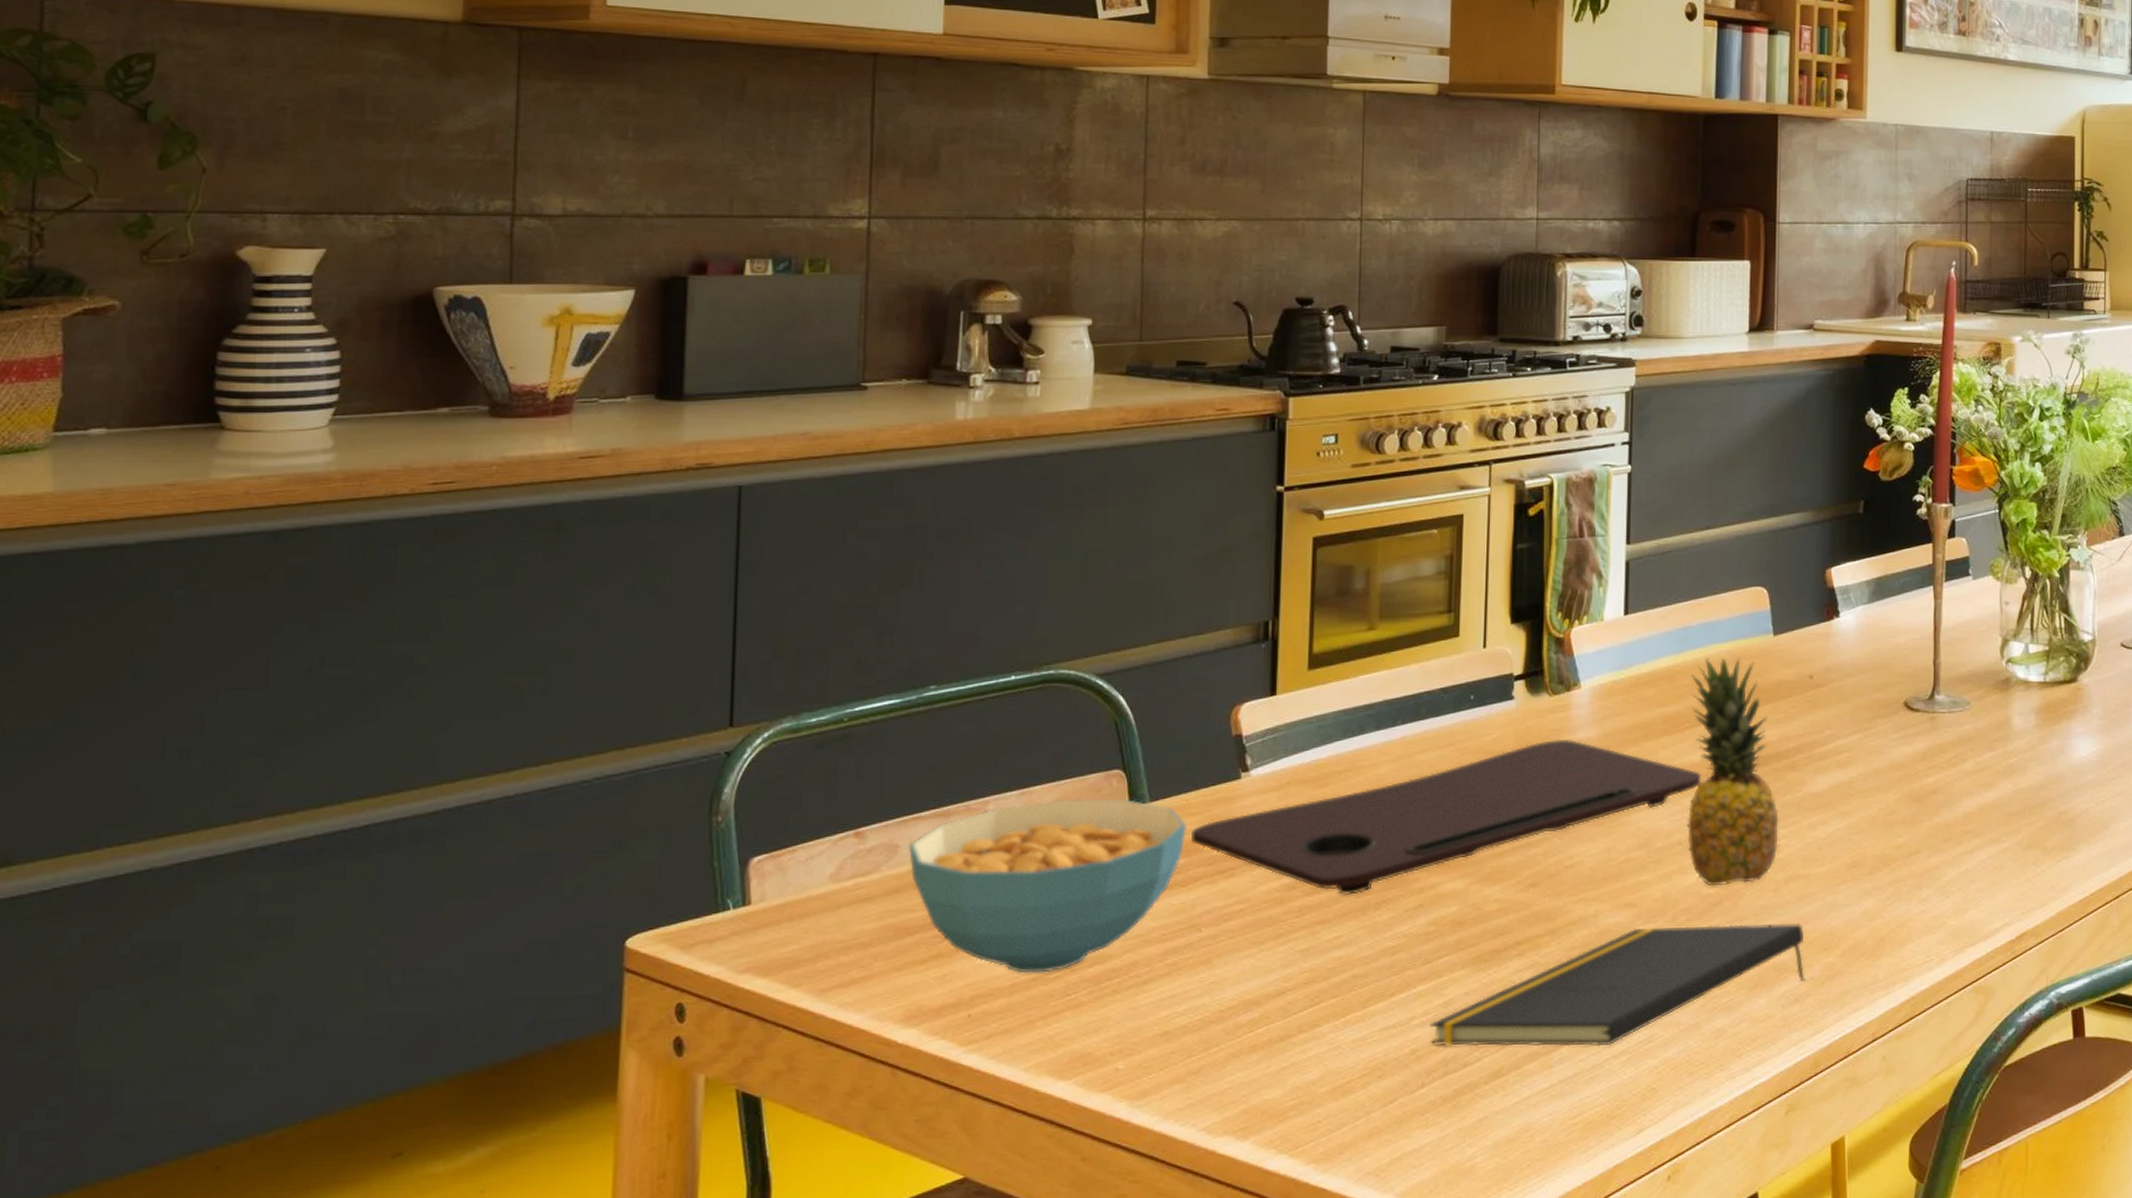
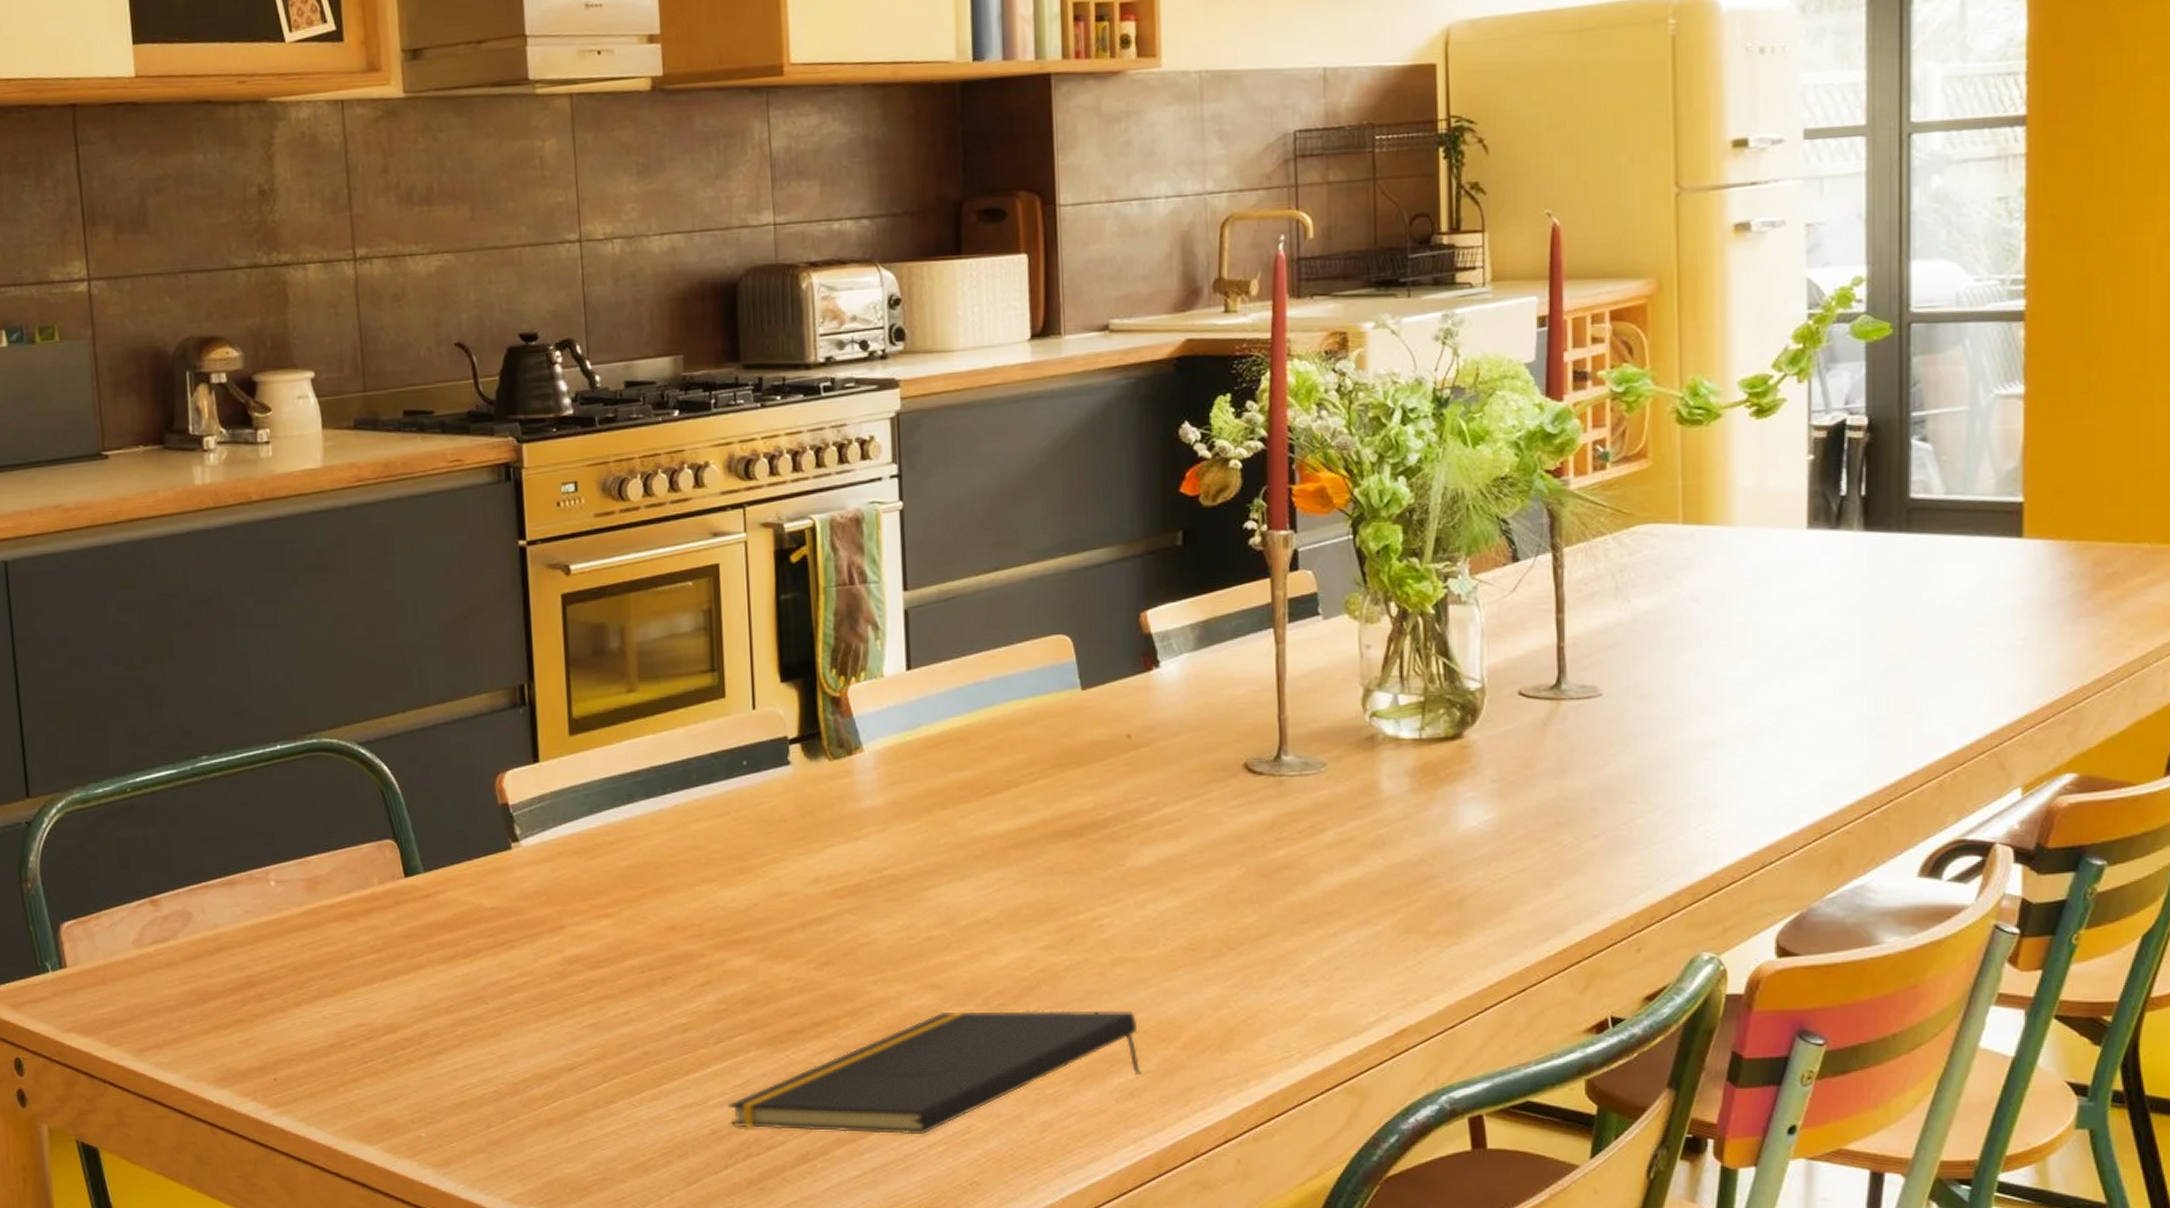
cereal bowl: present [908,798,1188,974] -> none [200,868,464,1040]
cutting board: present [1191,740,1702,895] -> none [468,808,1007,970]
fruit: present [1686,657,1779,886] -> none [987,715,1101,969]

